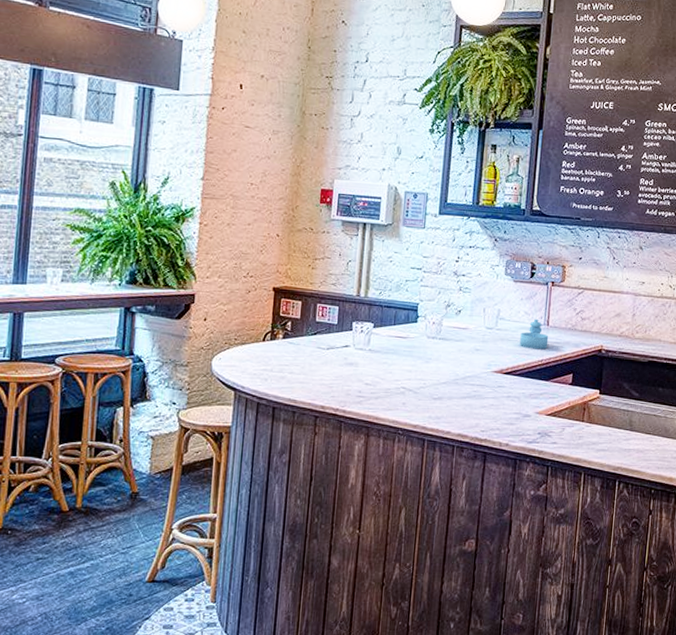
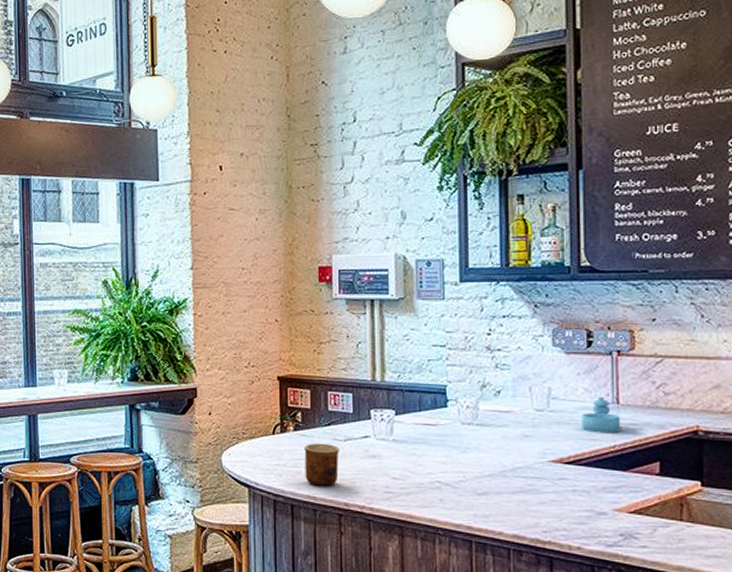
cup: none [288,350,322,390] -> present [304,443,339,486]

